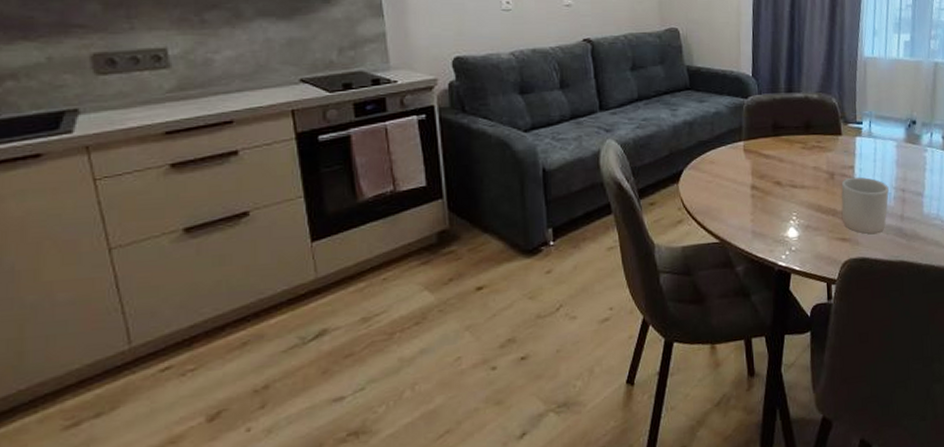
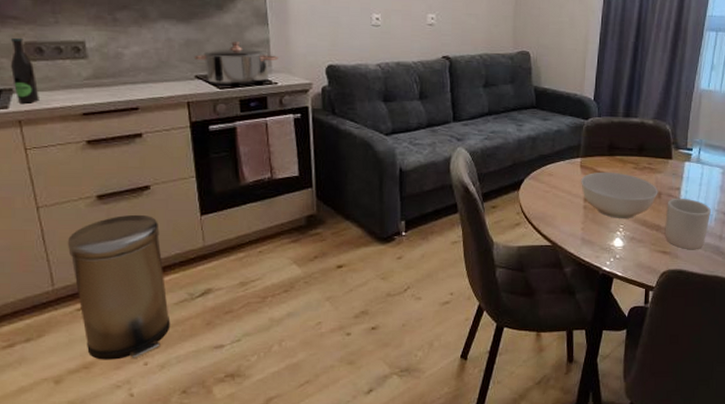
bottle: none [75,48,111,125] -> present [10,37,39,104]
pedal bin: none [147,246,278,431] -> present [67,214,171,360]
cooking pot: none [297,37,397,89] -> present [193,41,278,86]
bowl: none [746,154,831,206] -> present [581,172,658,218]

